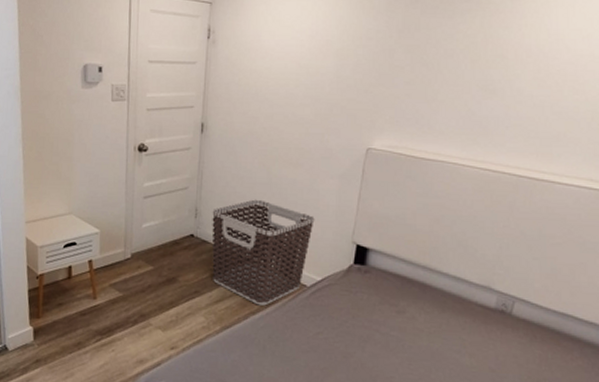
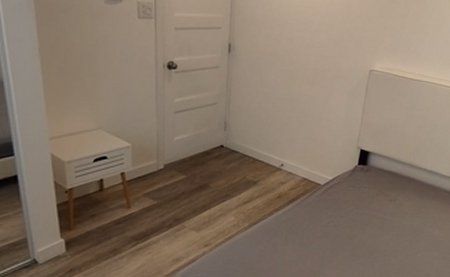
clothes hamper: present [211,199,315,306] -> none [240,113,328,203]

